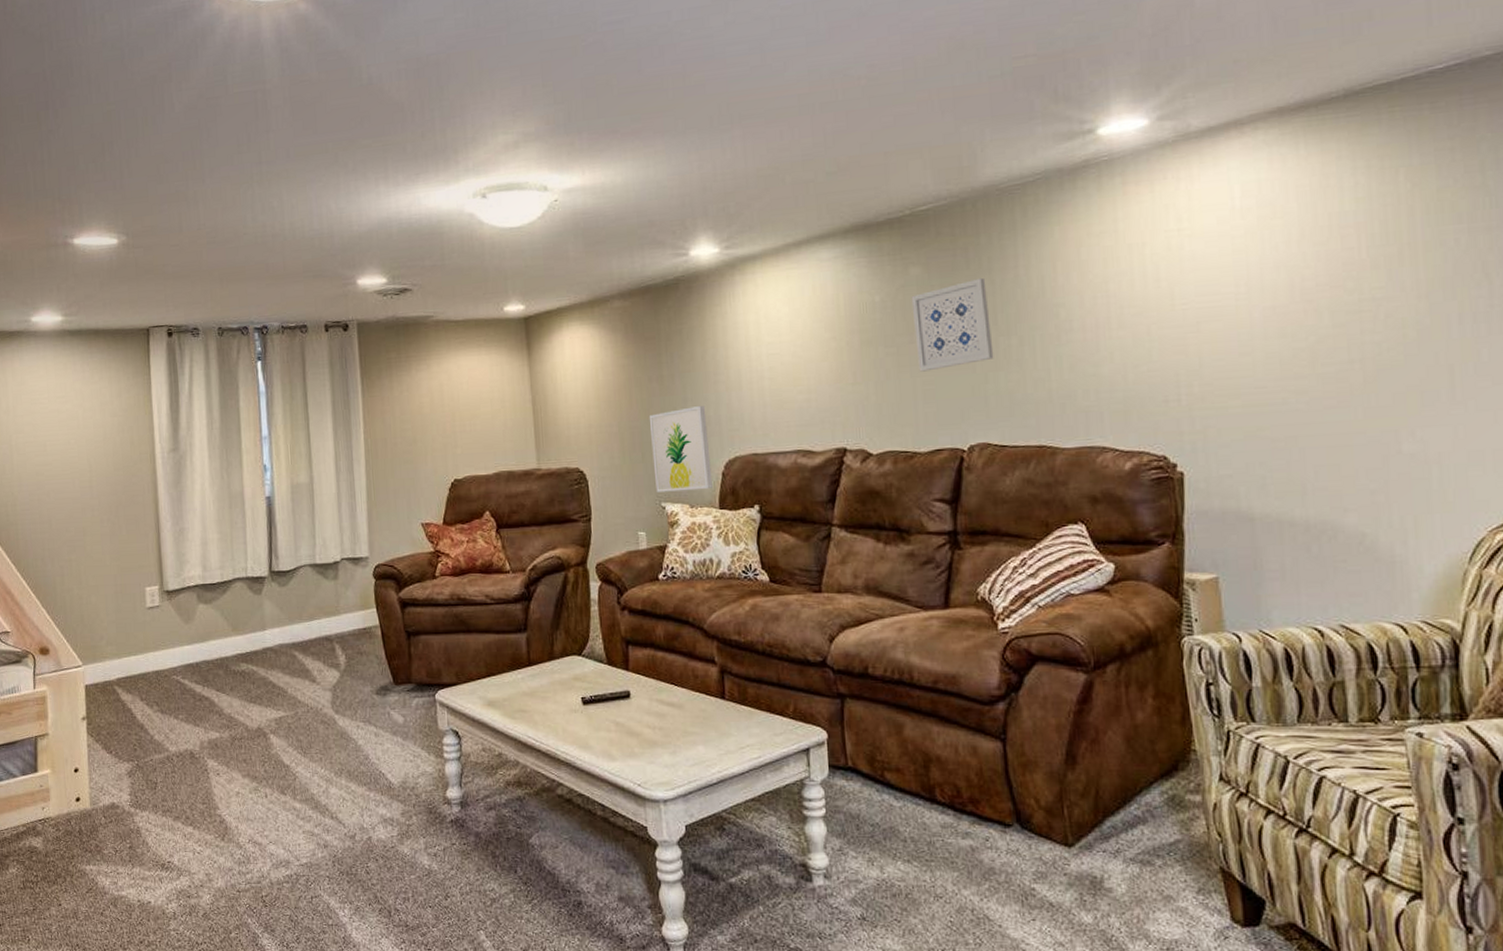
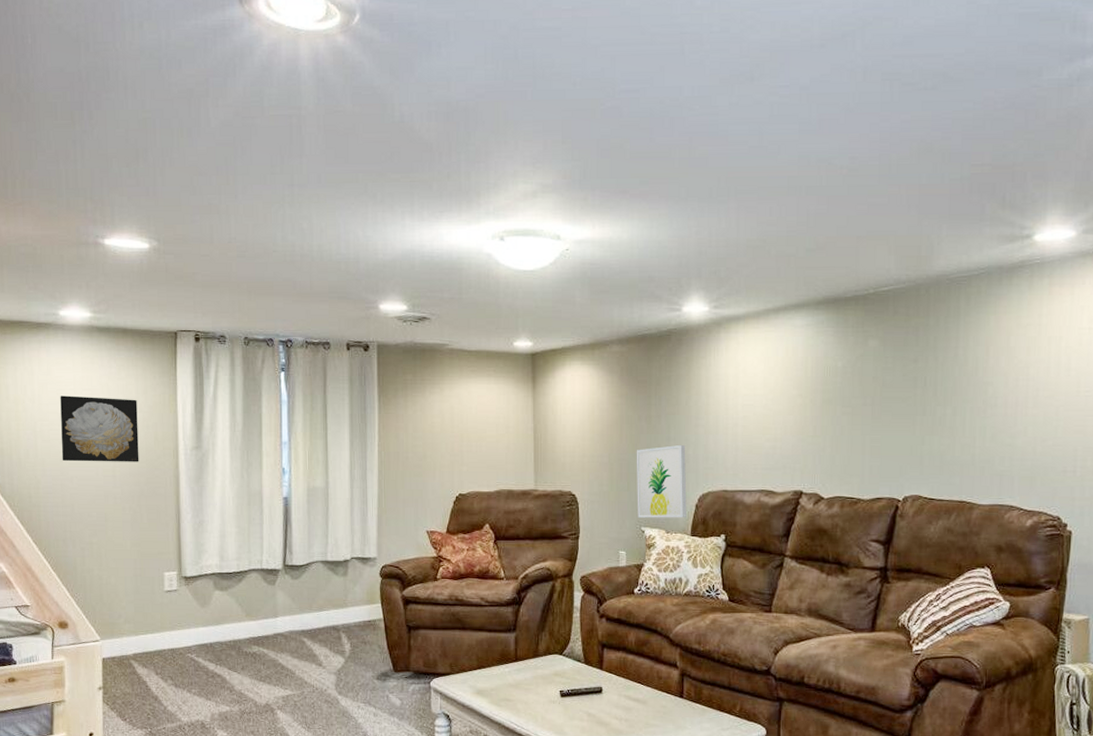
wall art: none [34,403,116,475] -> present [60,395,139,462]
wall art: present [911,277,994,372] -> none [867,354,931,431]

